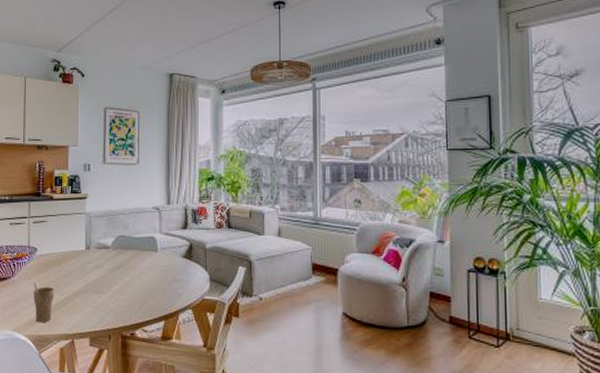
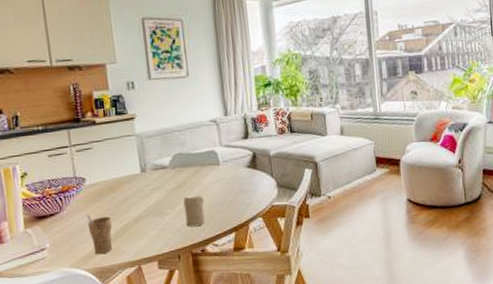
candle: none [120,278,139,310] -> present [183,195,205,228]

